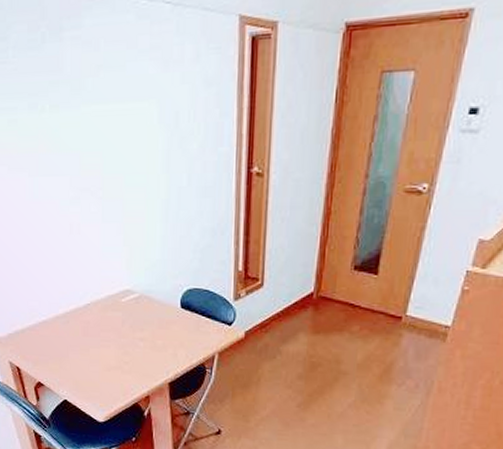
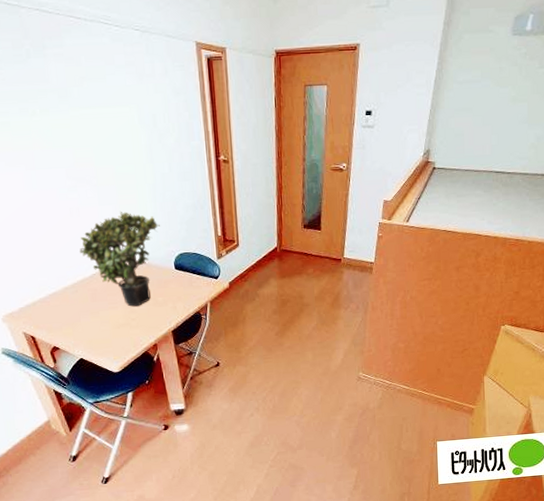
potted plant: none [76,231,169,348] -> present [80,211,160,307]

